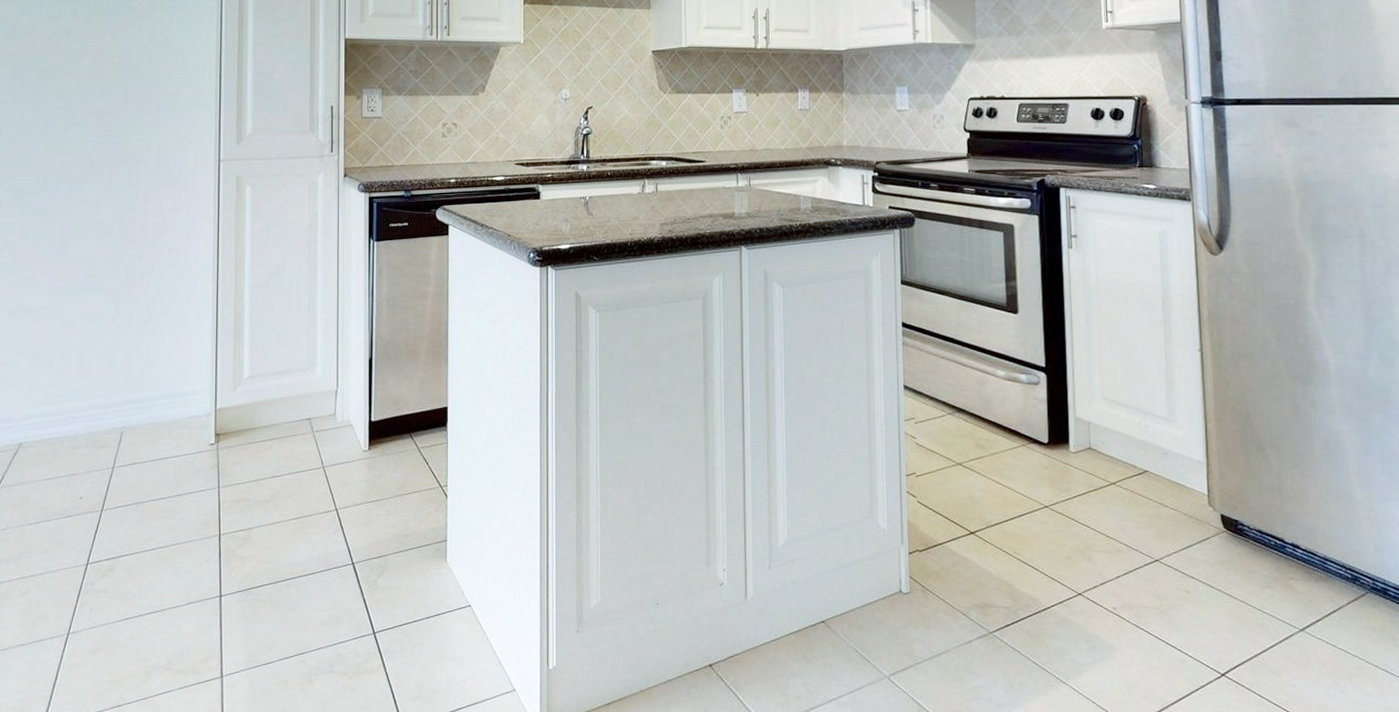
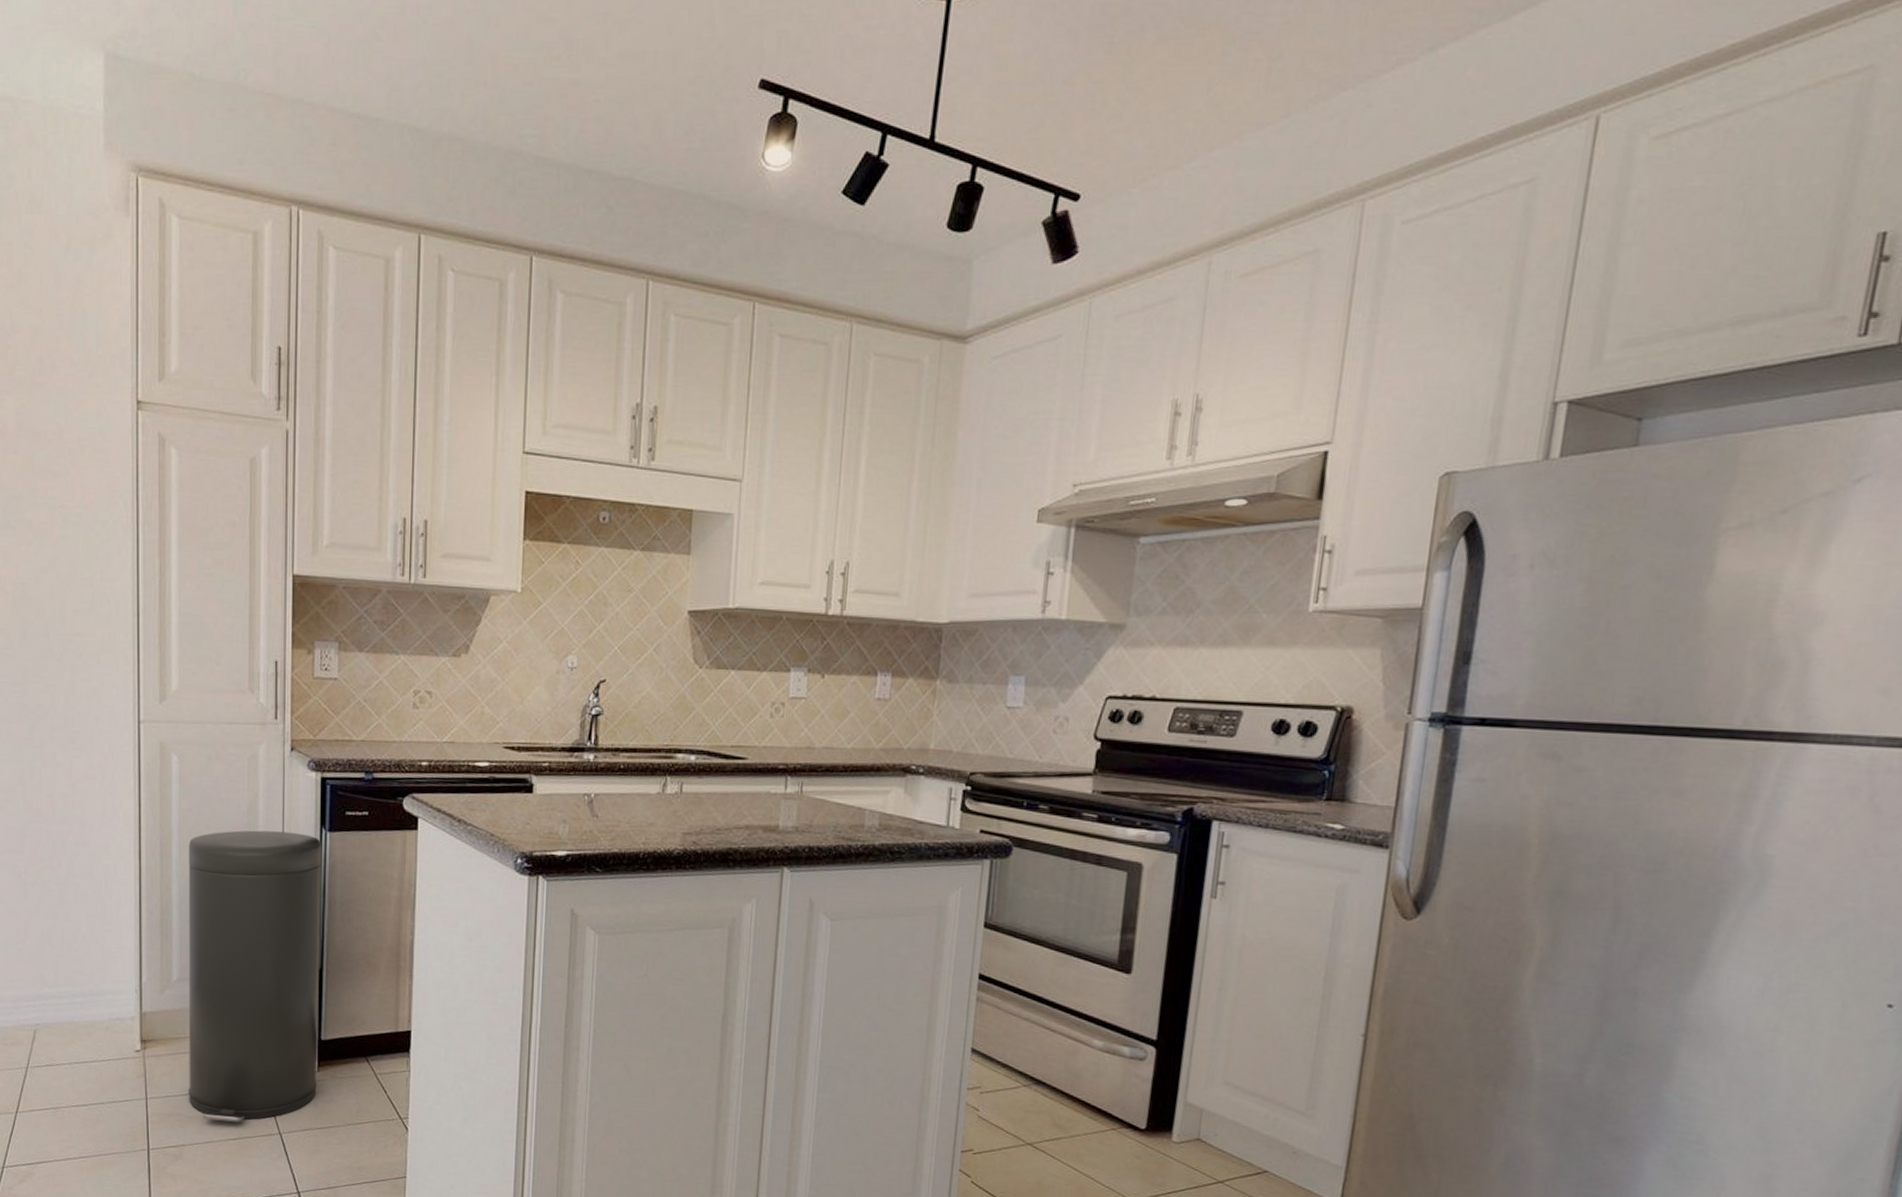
pedal bin: none [255,244,370,502] -> present [188,830,321,1122]

